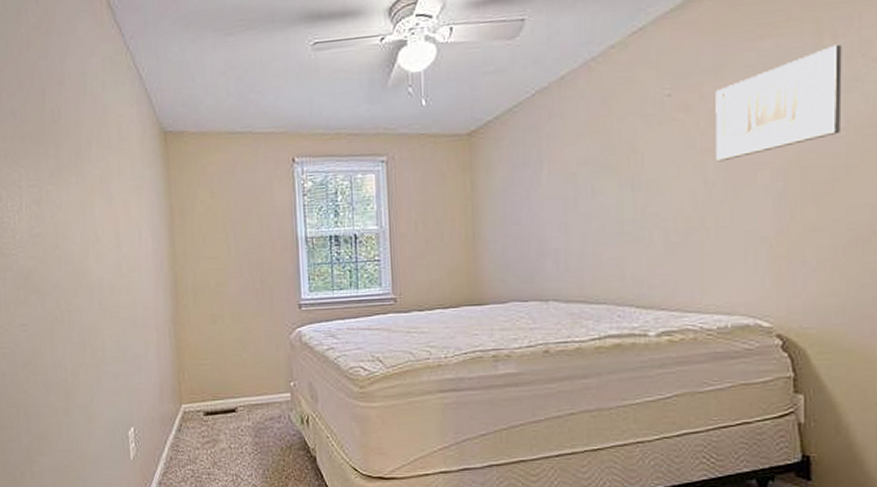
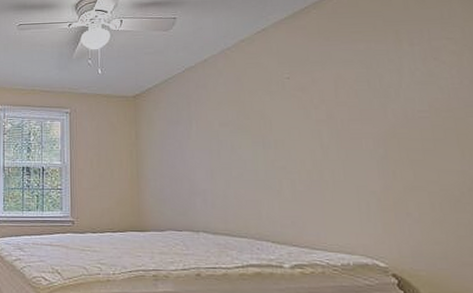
wall art: present [715,44,842,162] -> none [324,50,425,130]

